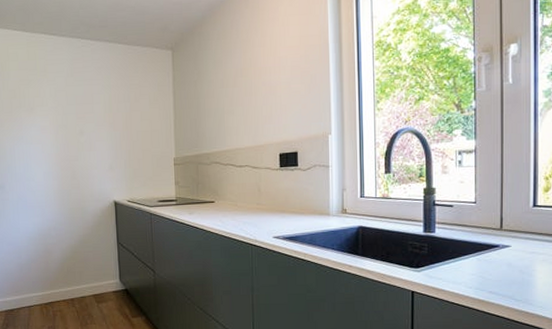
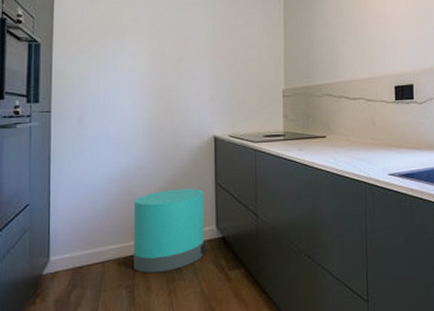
trash can: none [50,247,113,317] -> present [134,188,207,274]

